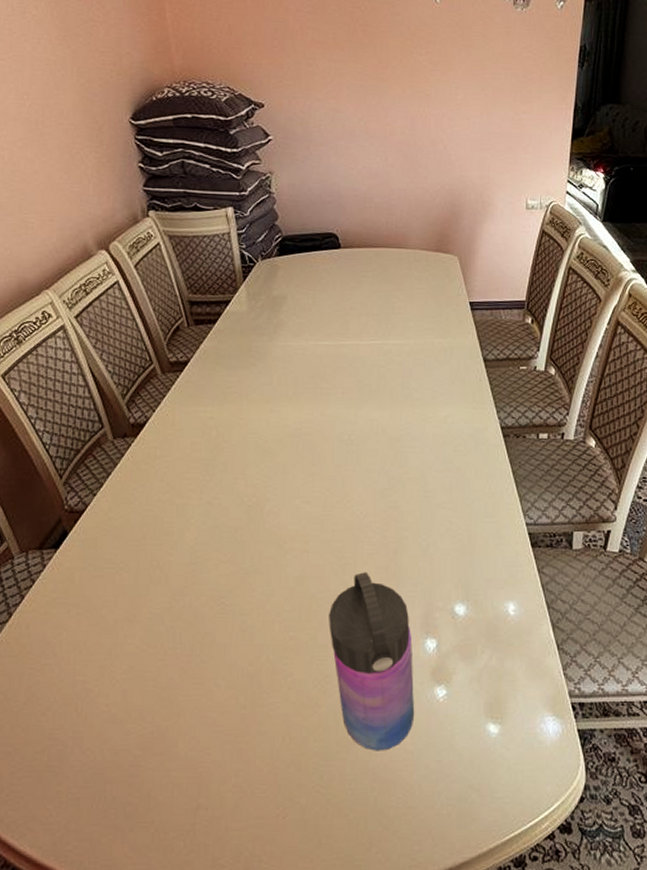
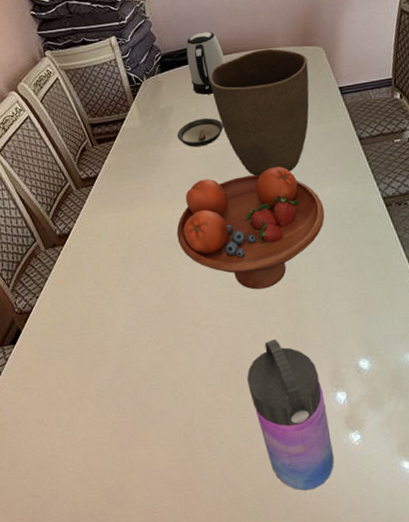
fruit bowl: none [271,378,438,513] -> present [176,166,325,290]
saucer: none [287,313,341,345] -> present [177,118,224,148]
kettle: none [310,219,352,288] -> present [186,31,225,95]
vase: none [331,248,440,386] -> present [208,48,310,176]

